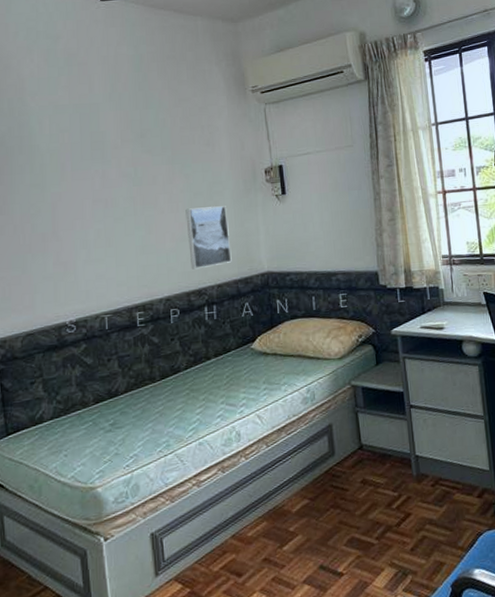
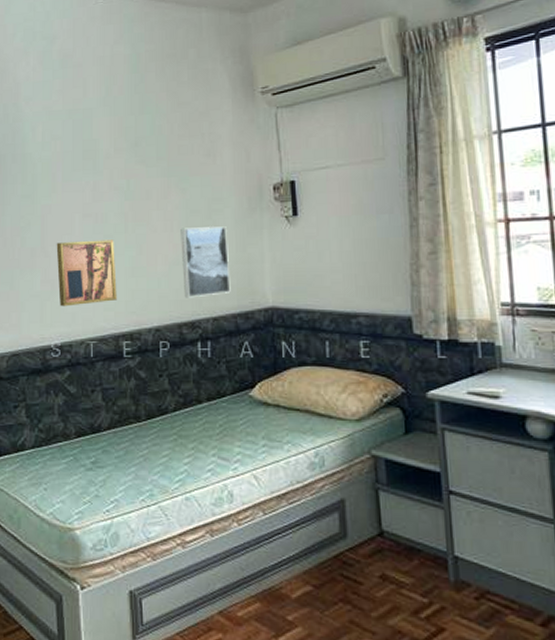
wall art: none [67,222,129,286] -> present [56,240,117,307]

